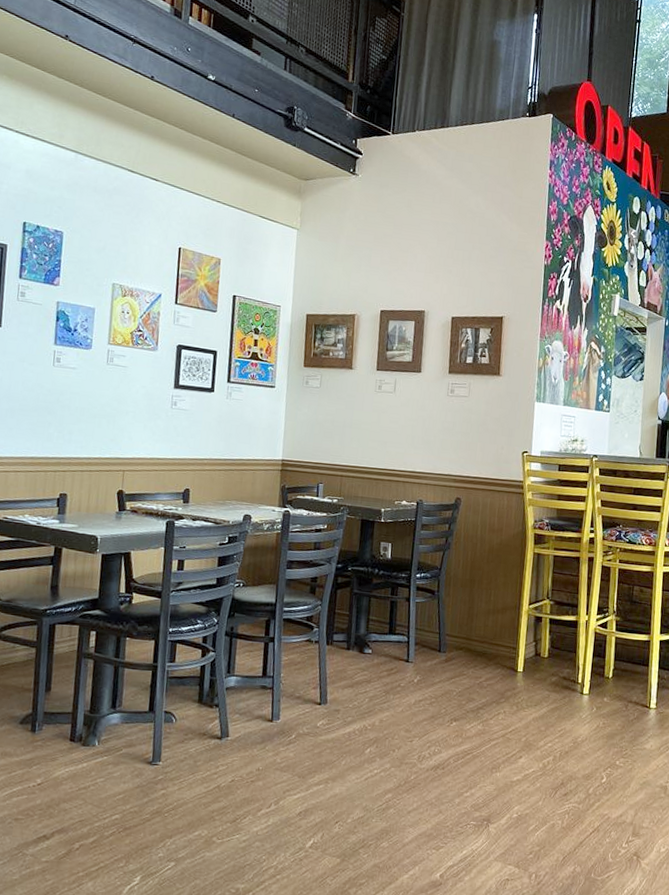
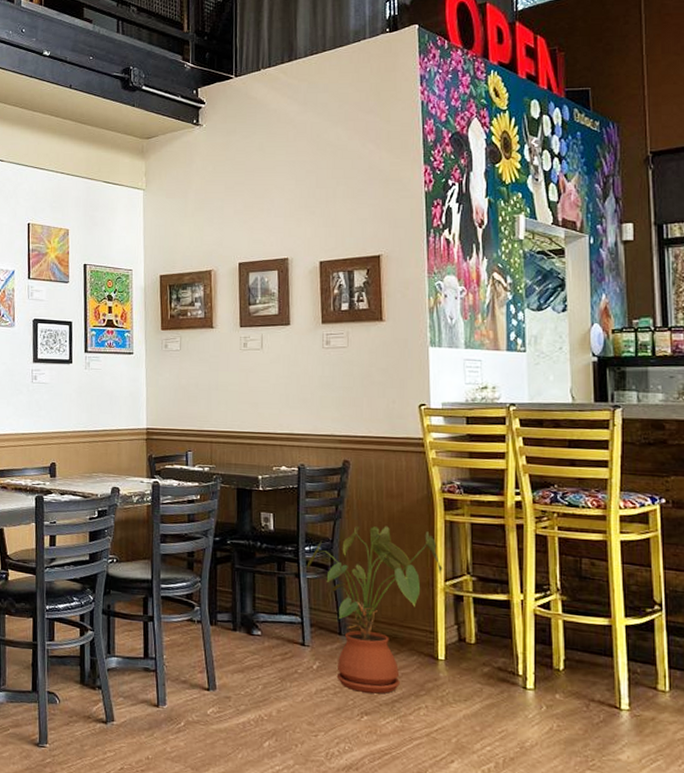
house plant: none [416,556,528,703] -> present [306,526,442,694]

